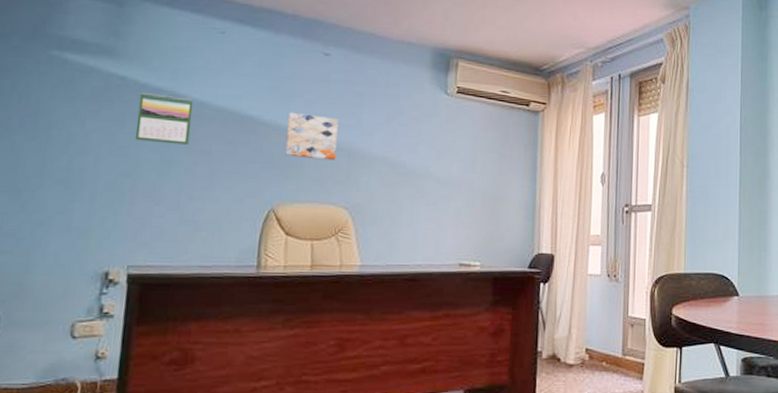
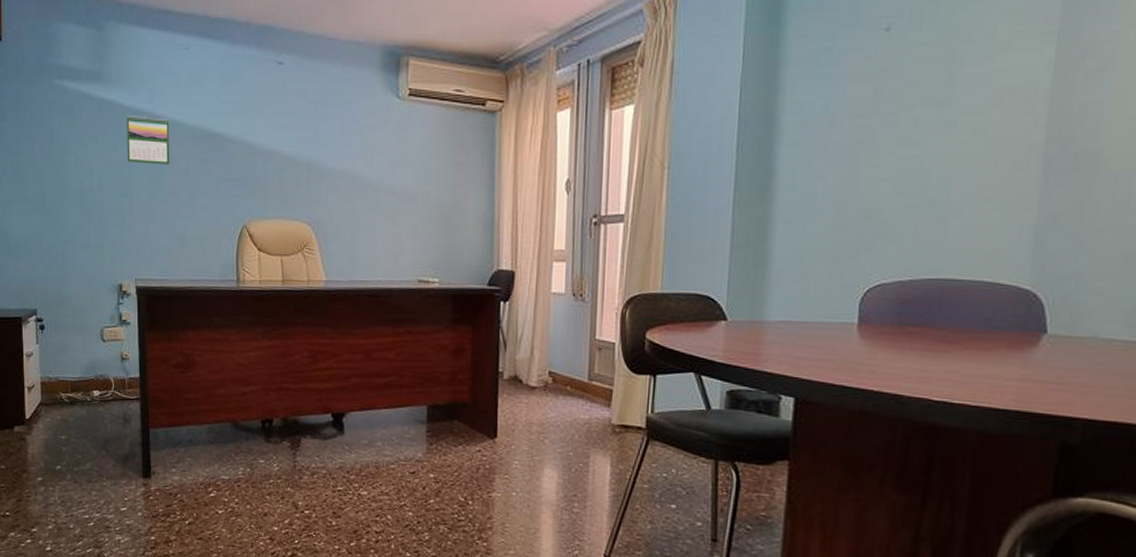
wall art: present [285,112,339,161] -> none [251,127,297,175]

